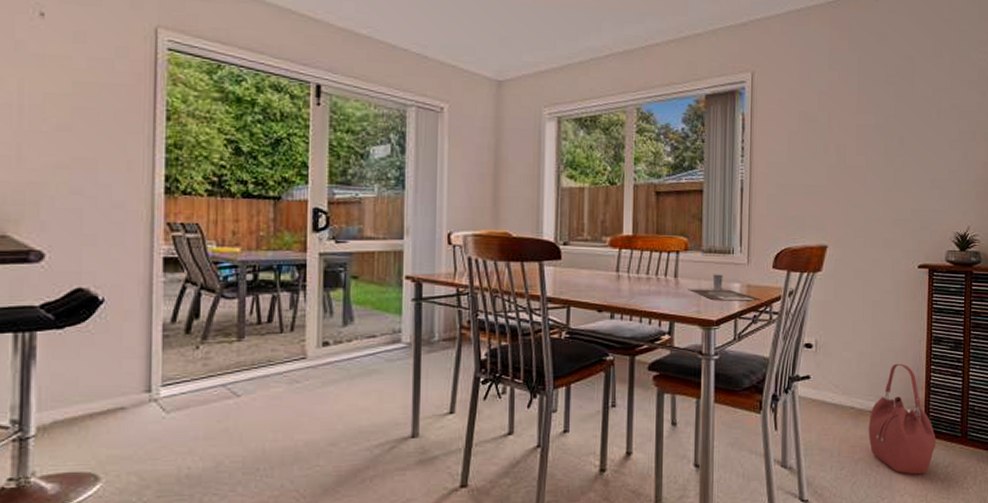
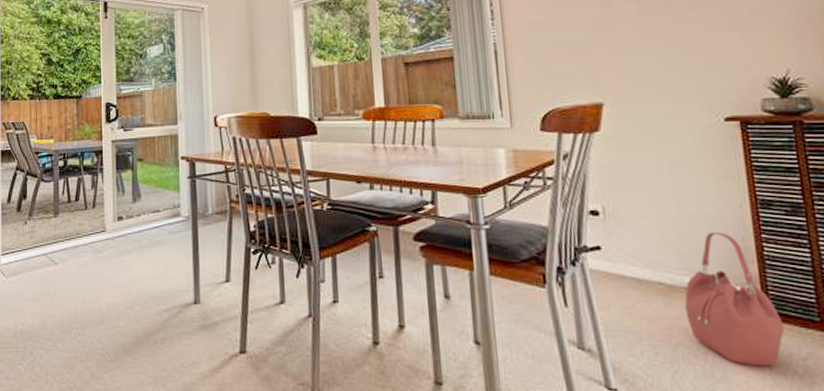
place setting: present [687,274,763,301] -> none [447,140,534,168]

